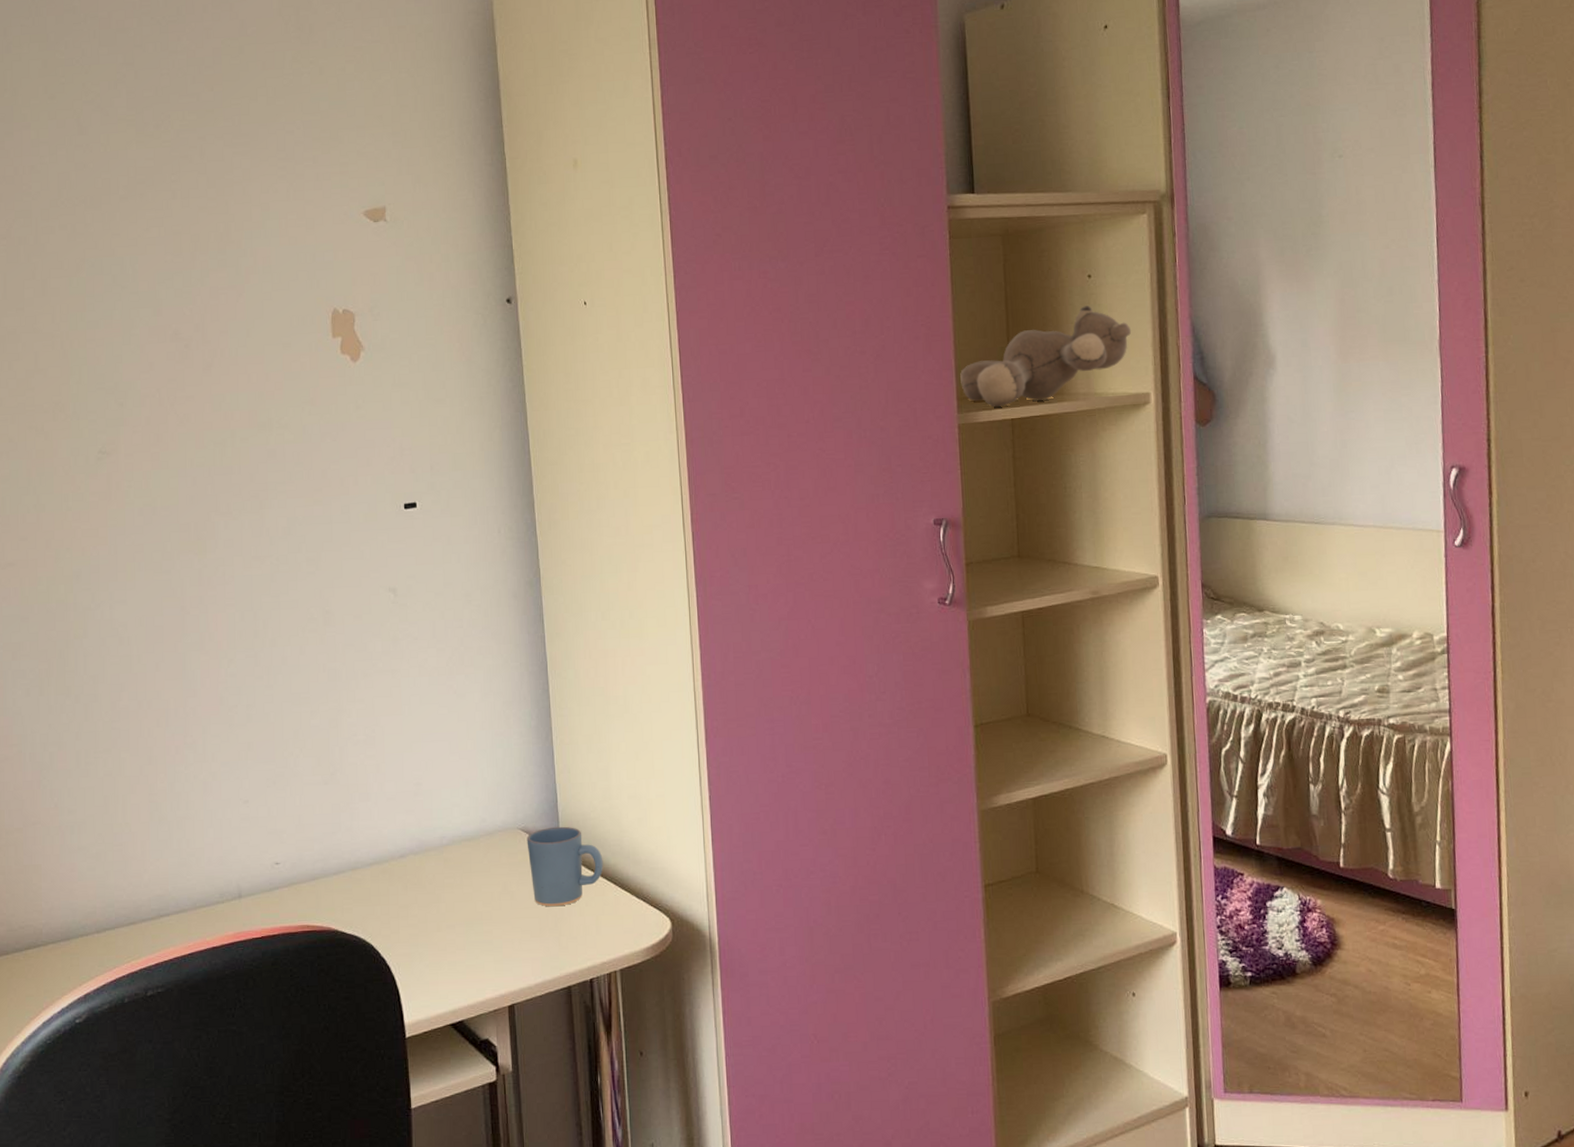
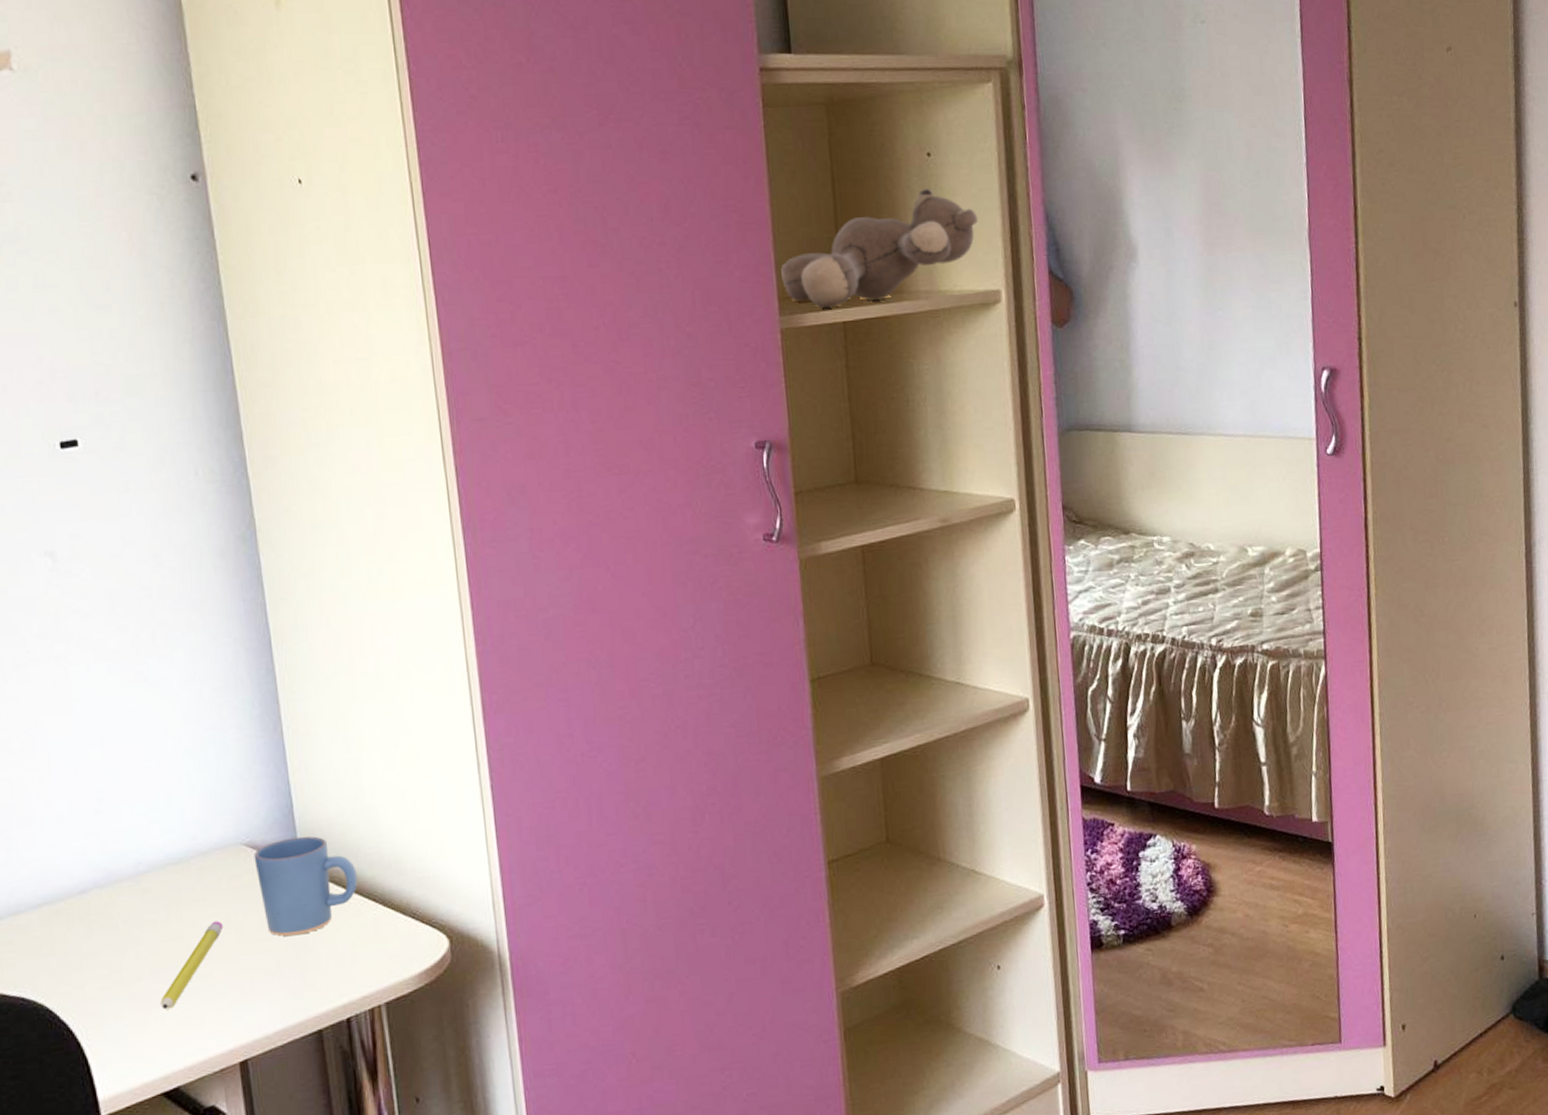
pencil: none [453,889,502,957] -> present [160,921,224,1010]

